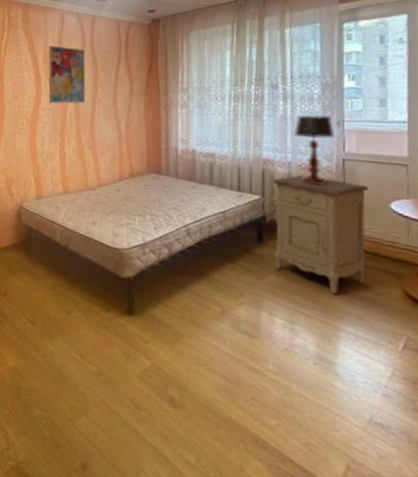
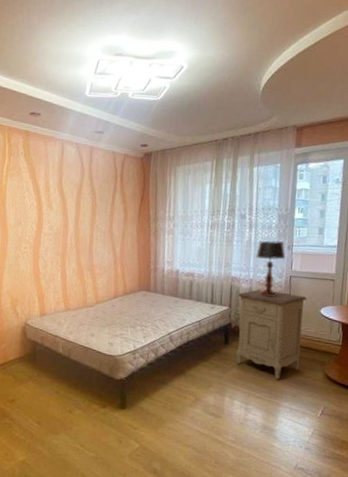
wall art: present [48,45,86,104] -> none [49,173,85,230]

